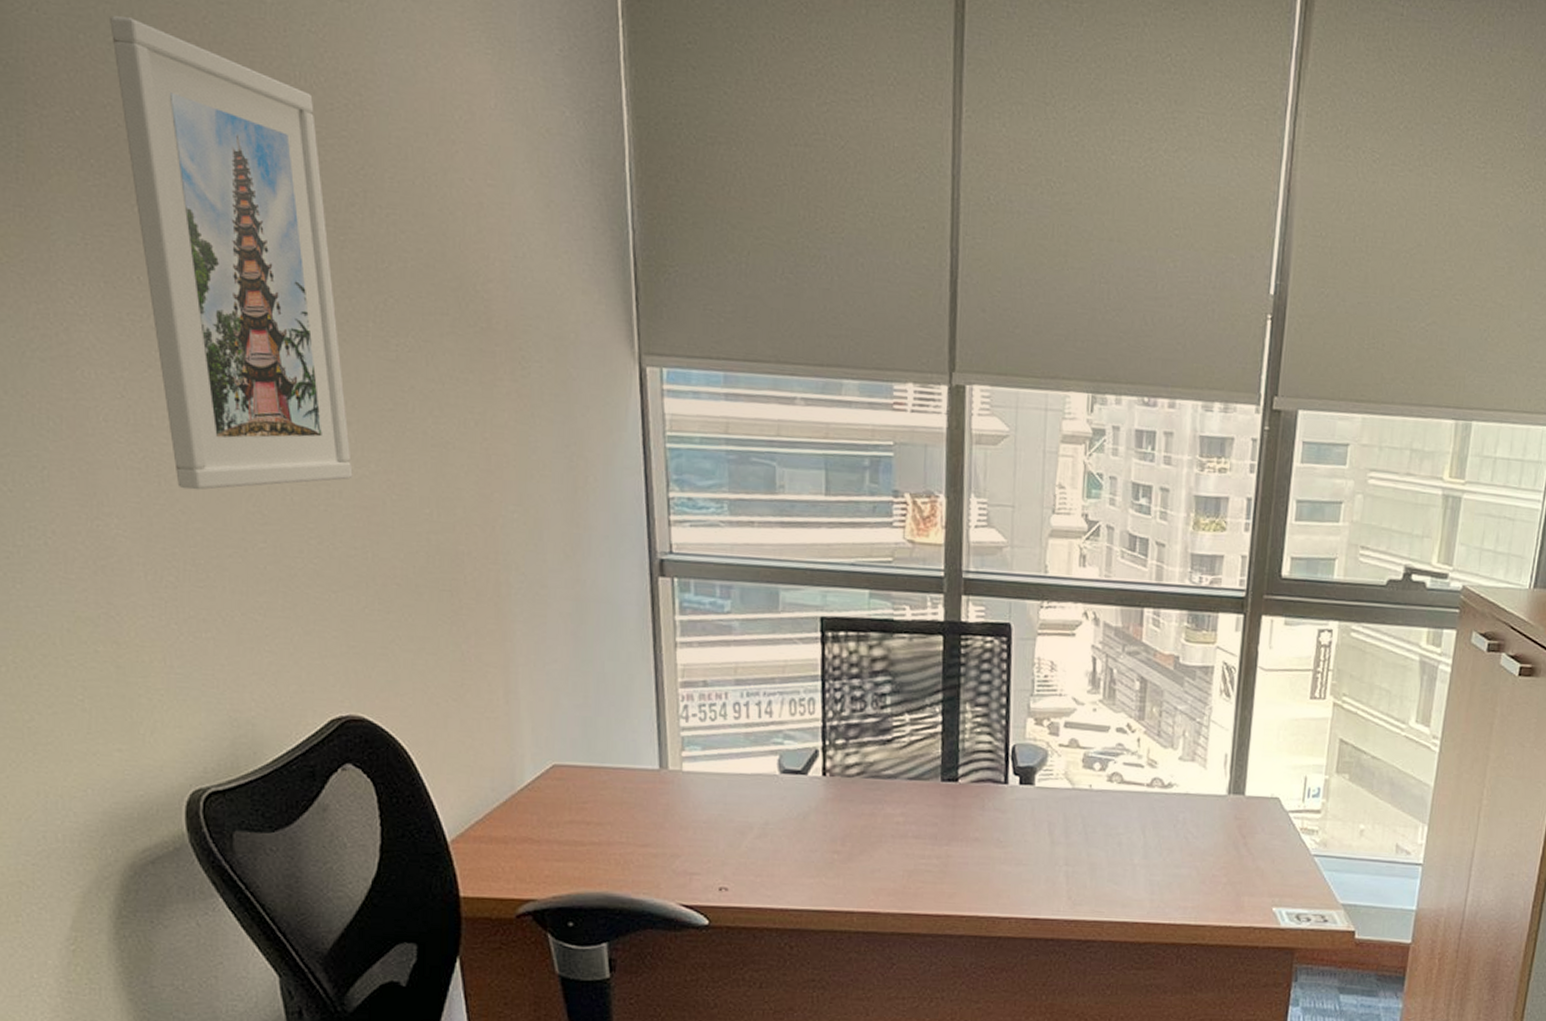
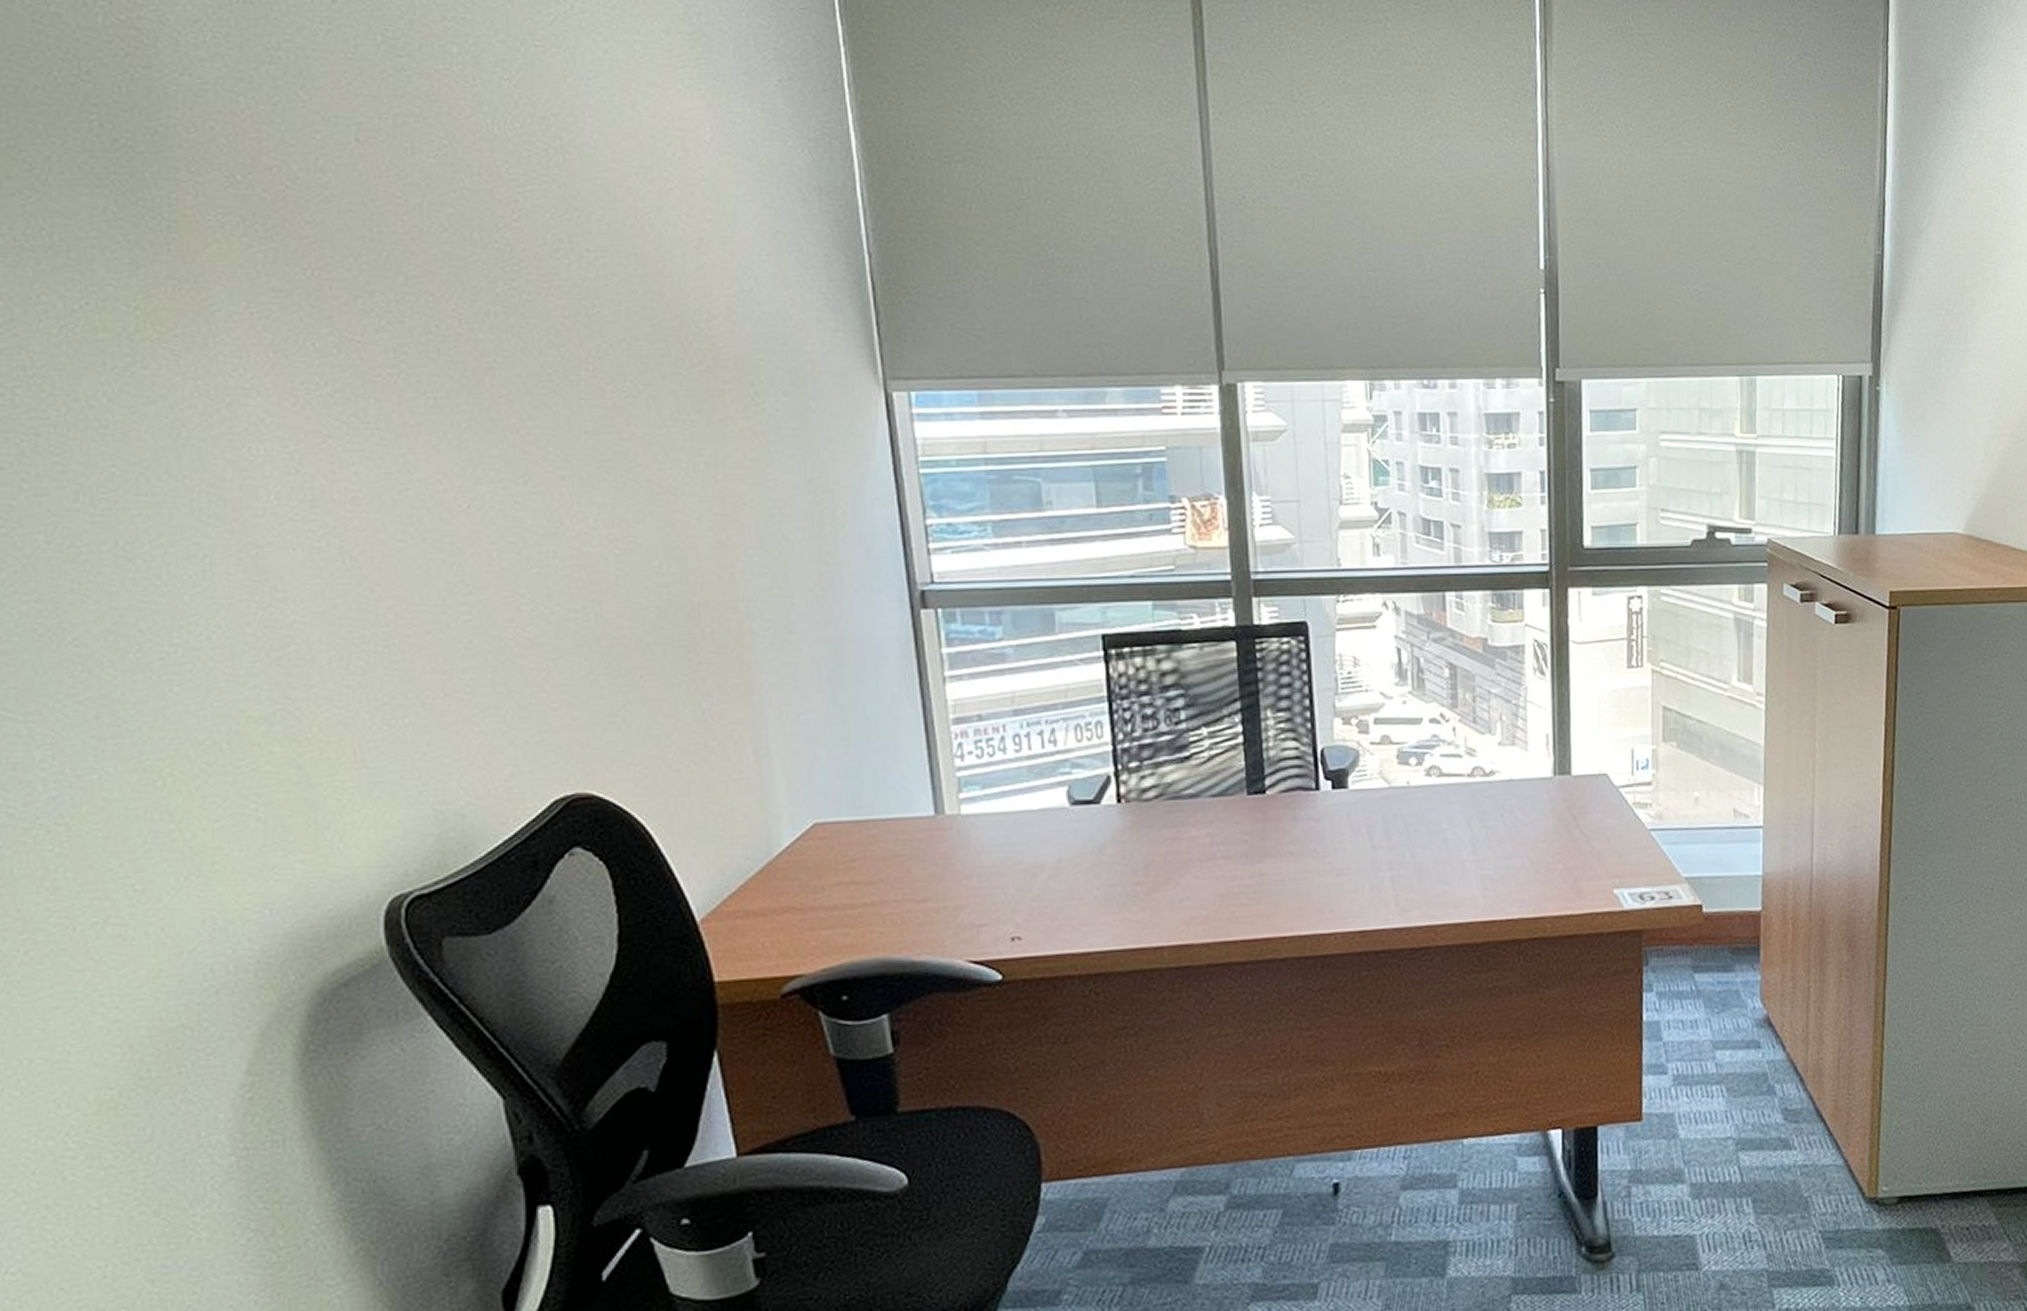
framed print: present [110,16,353,490] -> none [275,76,569,565]

